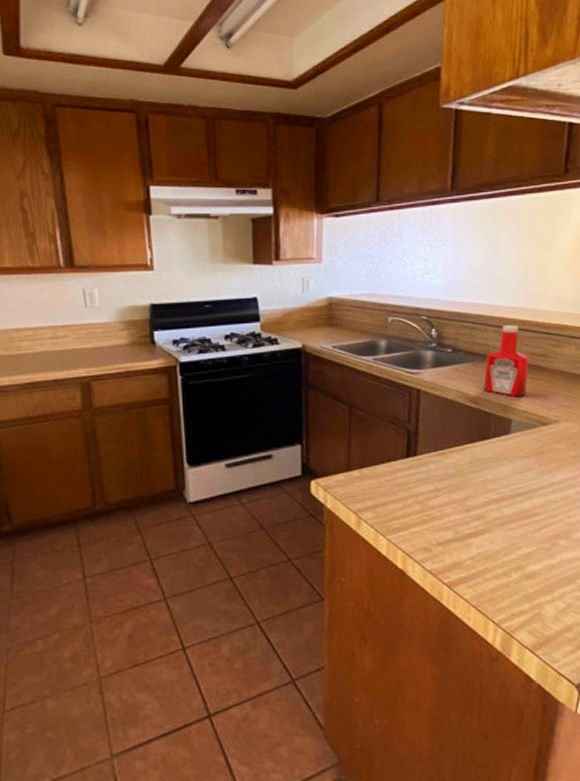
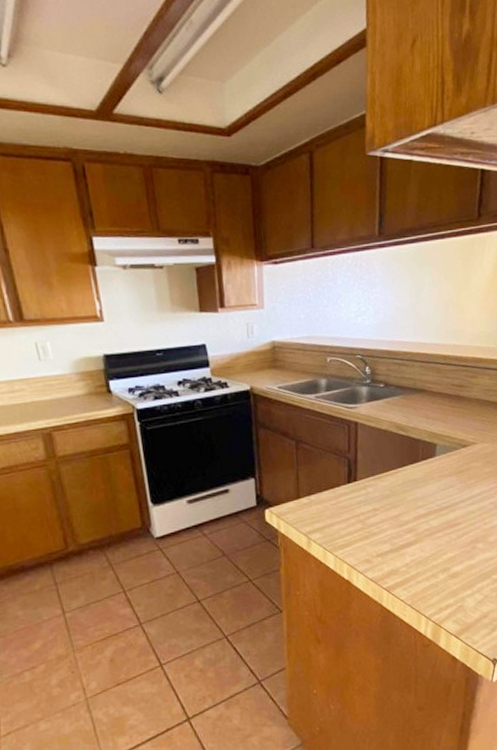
ketchup bottle: present [483,325,530,397] -> none [412,360,451,424]

